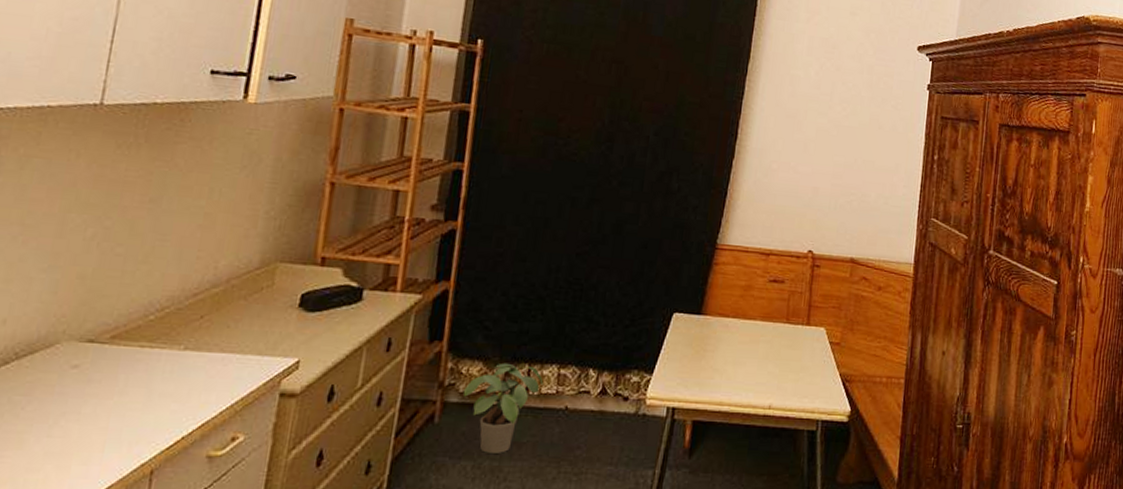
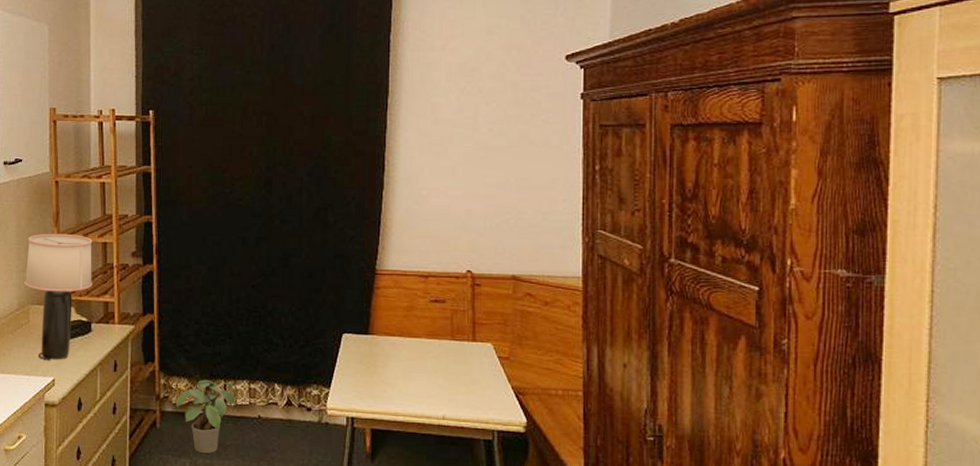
table lamp: none [274,172,381,337] -> present [24,233,93,361]

